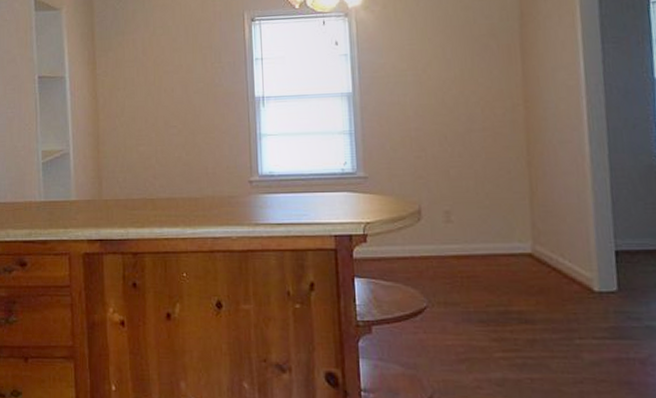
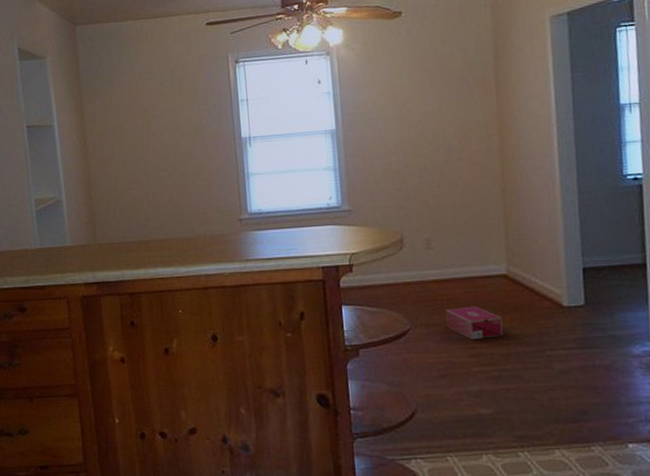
shoe box: none [465,285,528,323] -> present [445,306,503,341]

